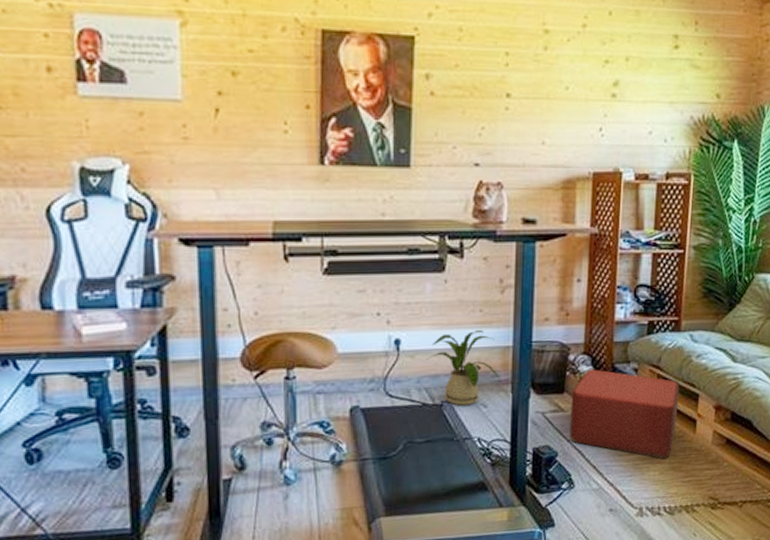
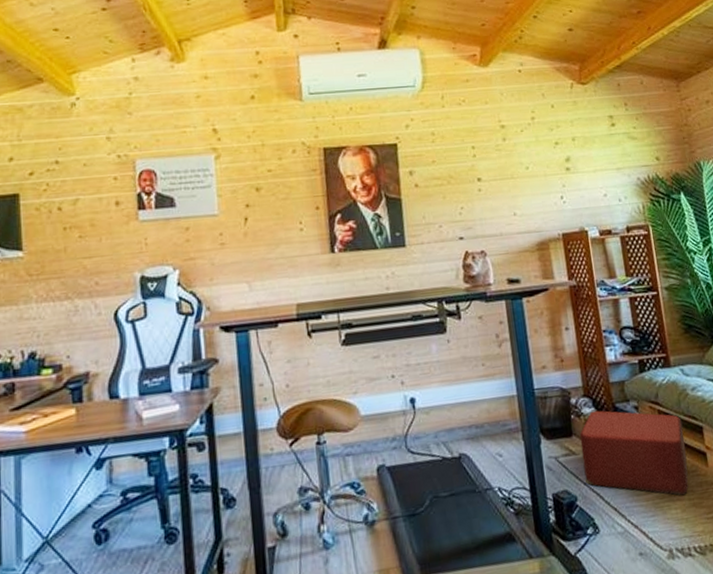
house plant: present [426,329,499,406] -> none [440,382,510,457]

